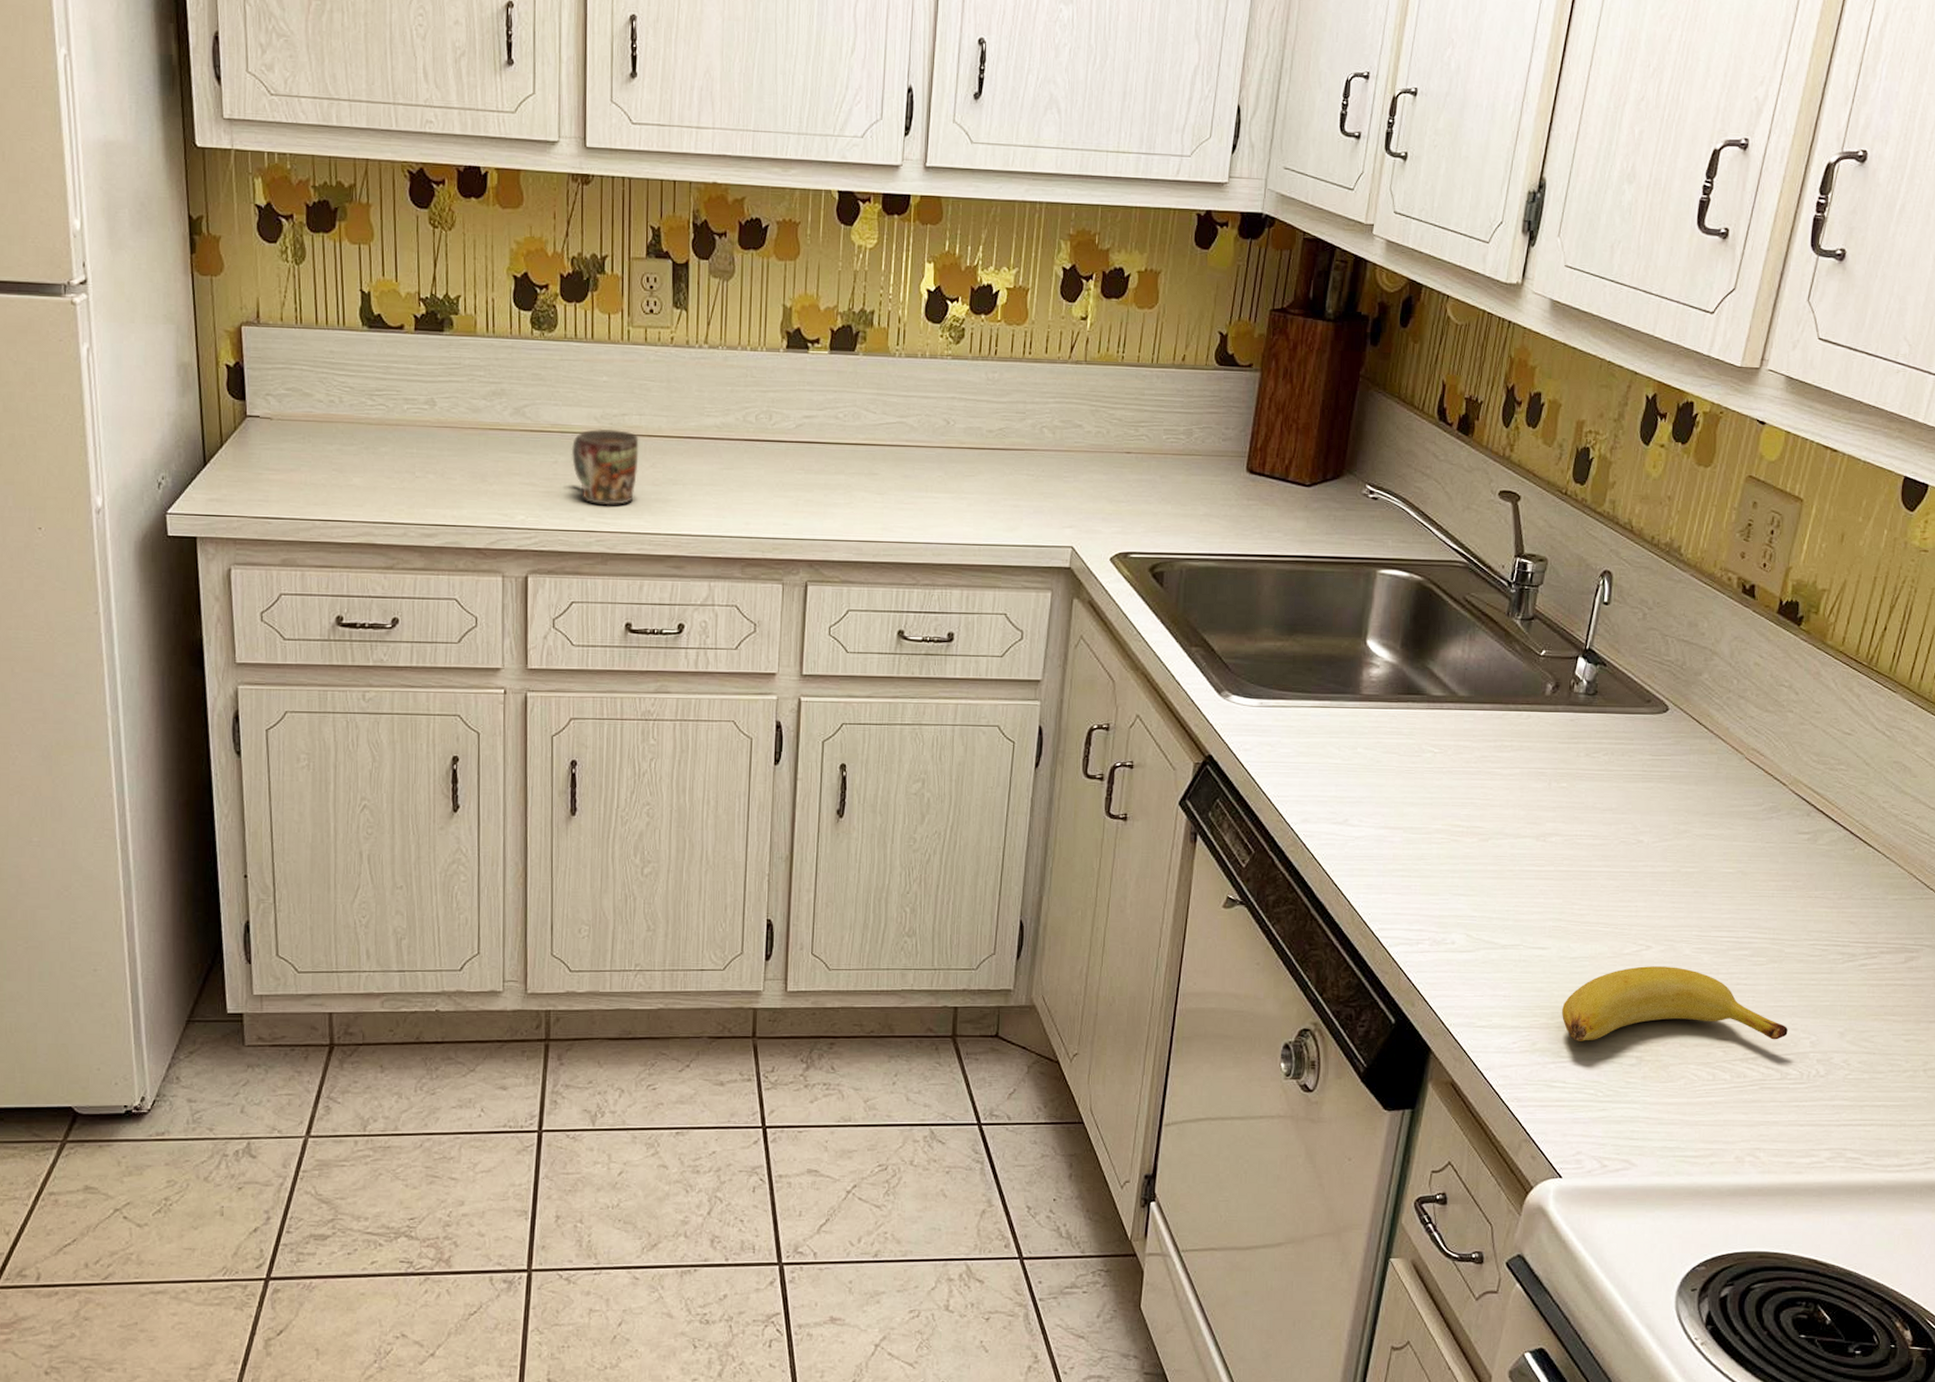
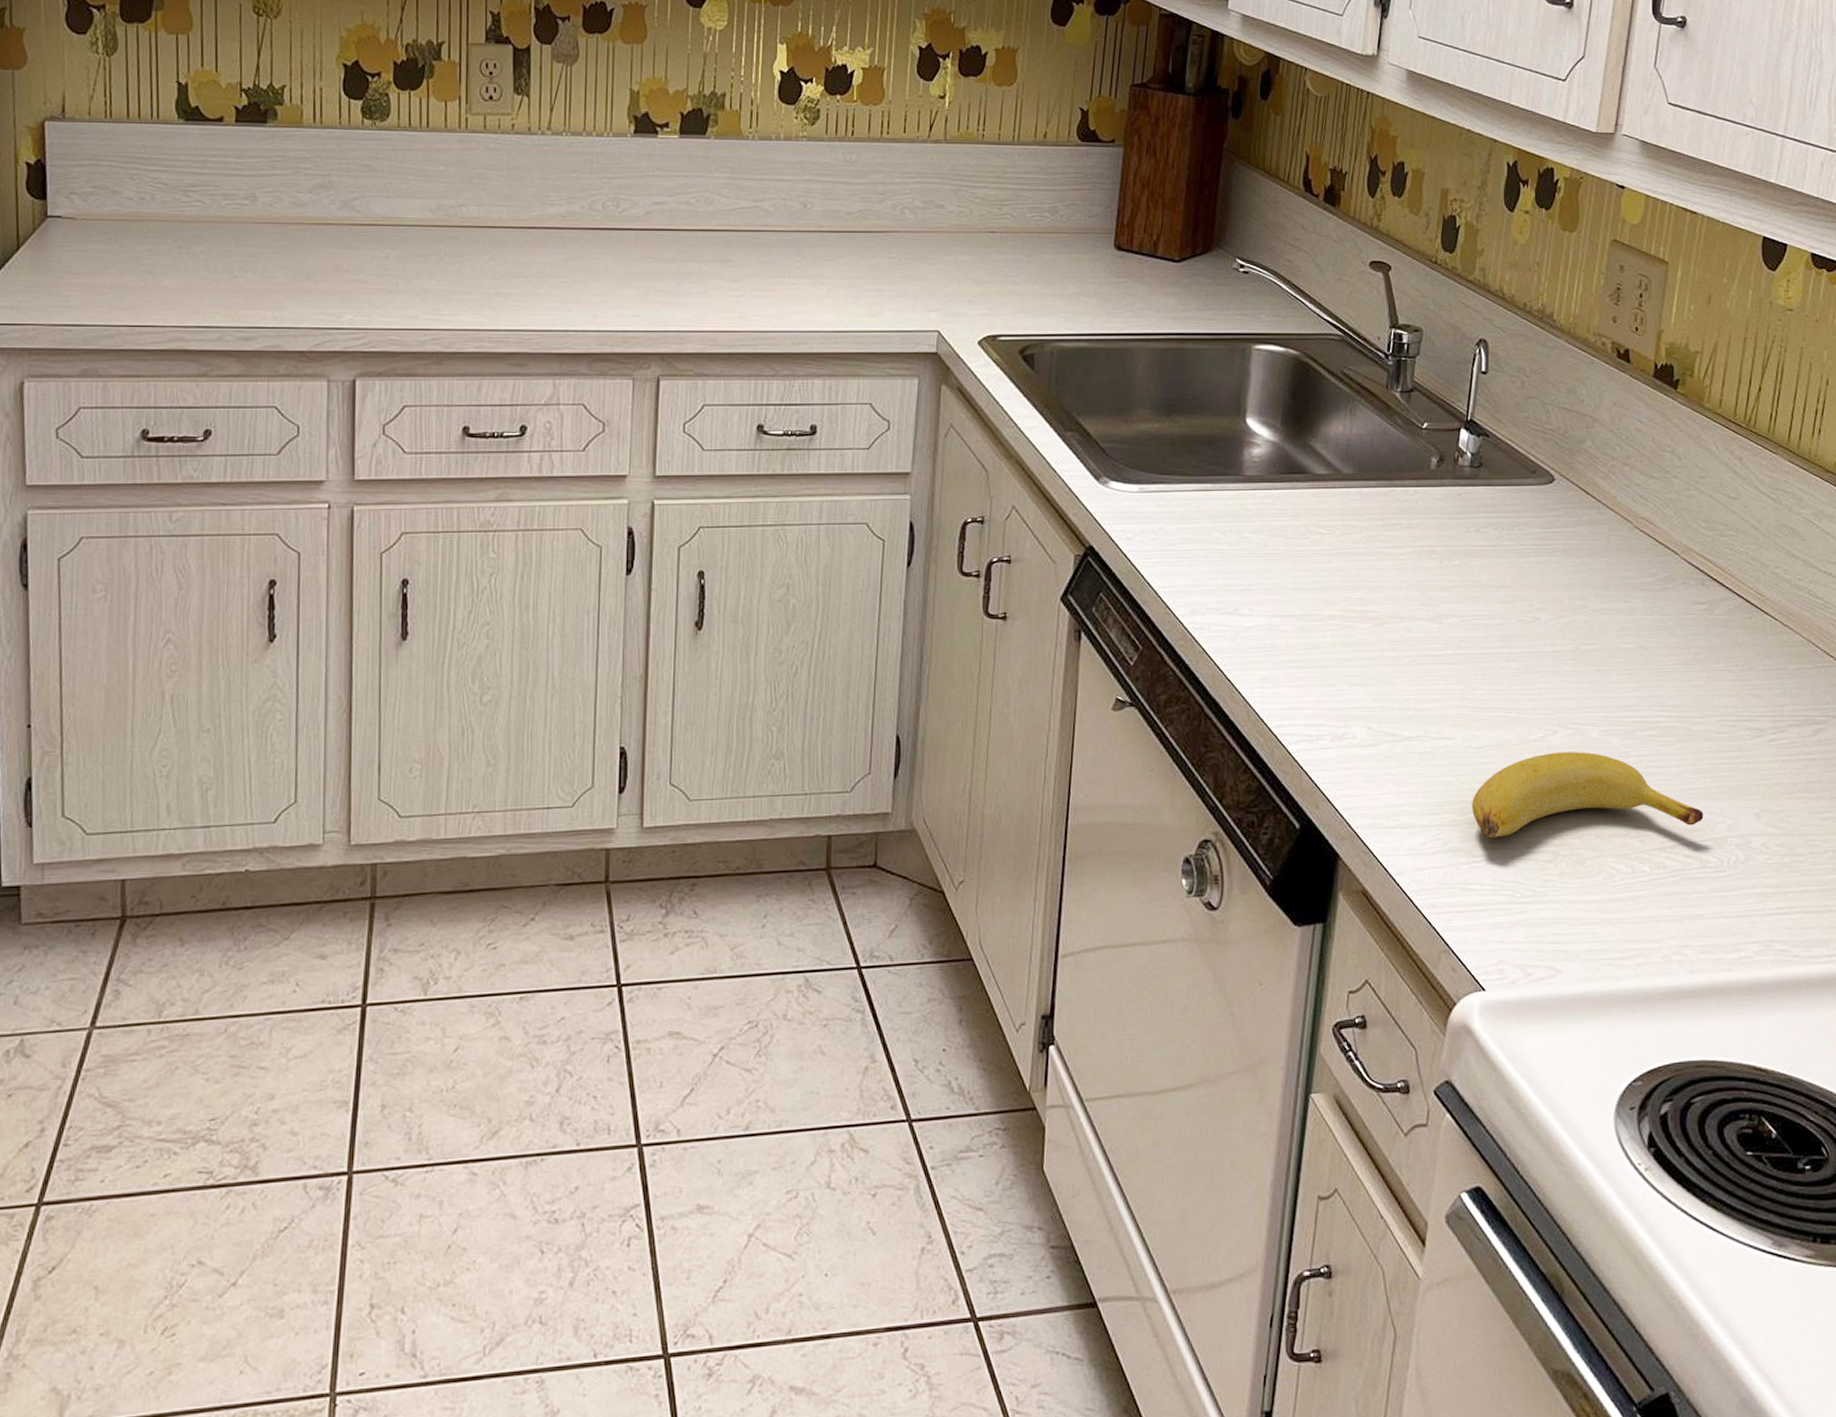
mug: present [571,428,639,506] -> none [404,220,478,302]

